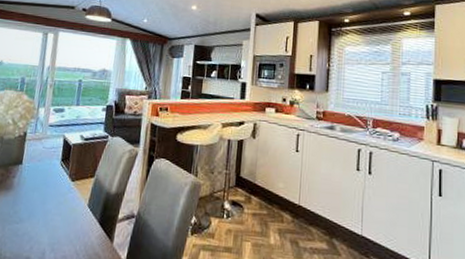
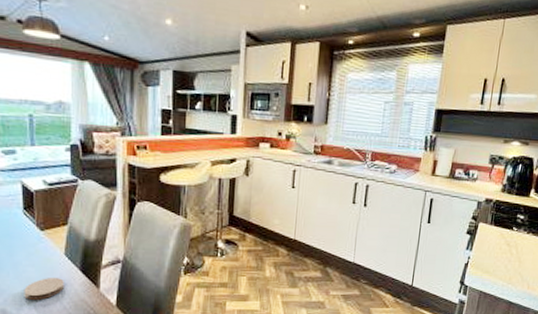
coaster: none [47,228,84,250] -> present [24,278,64,300]

